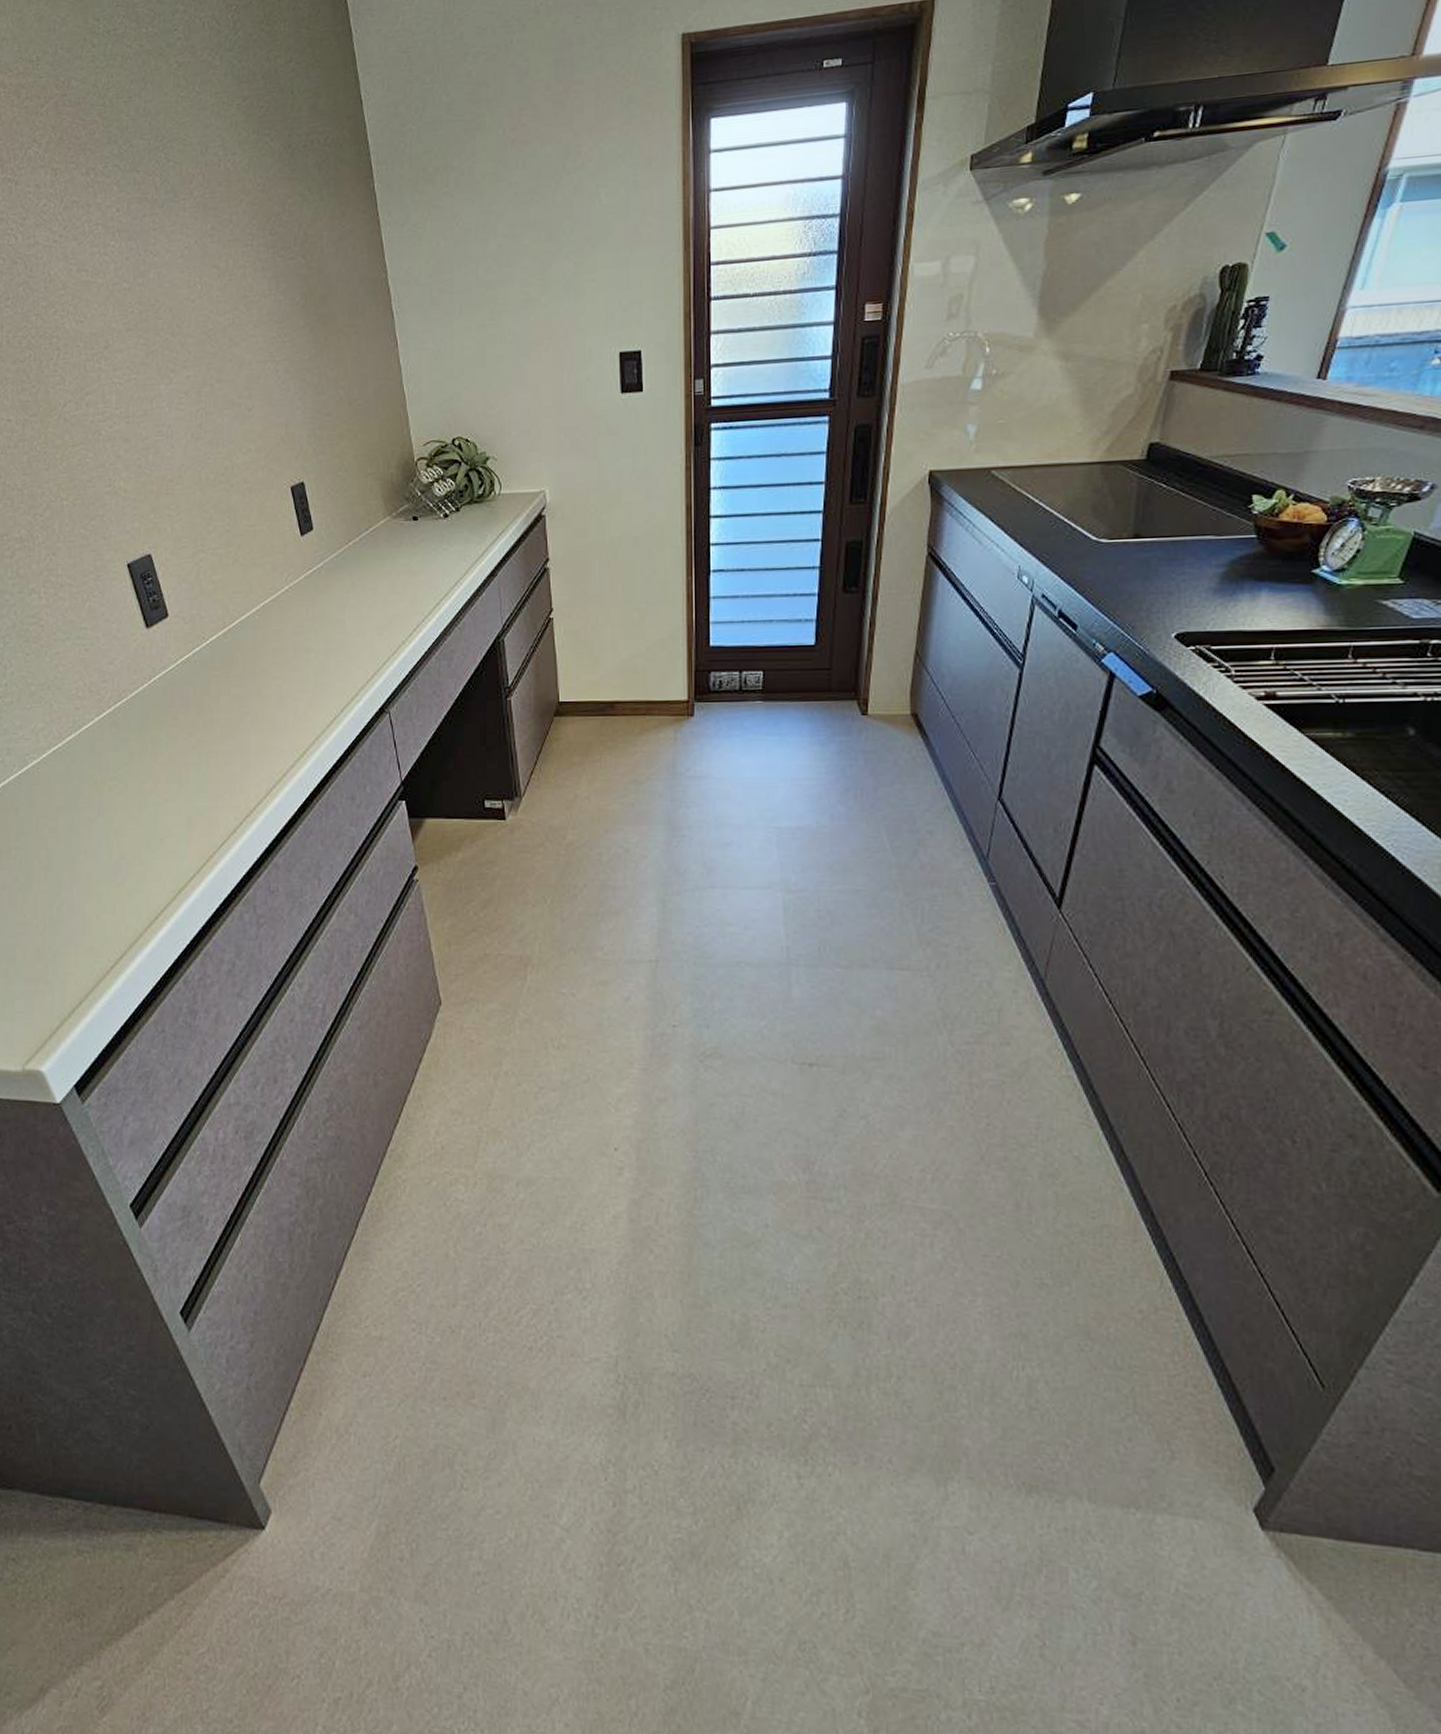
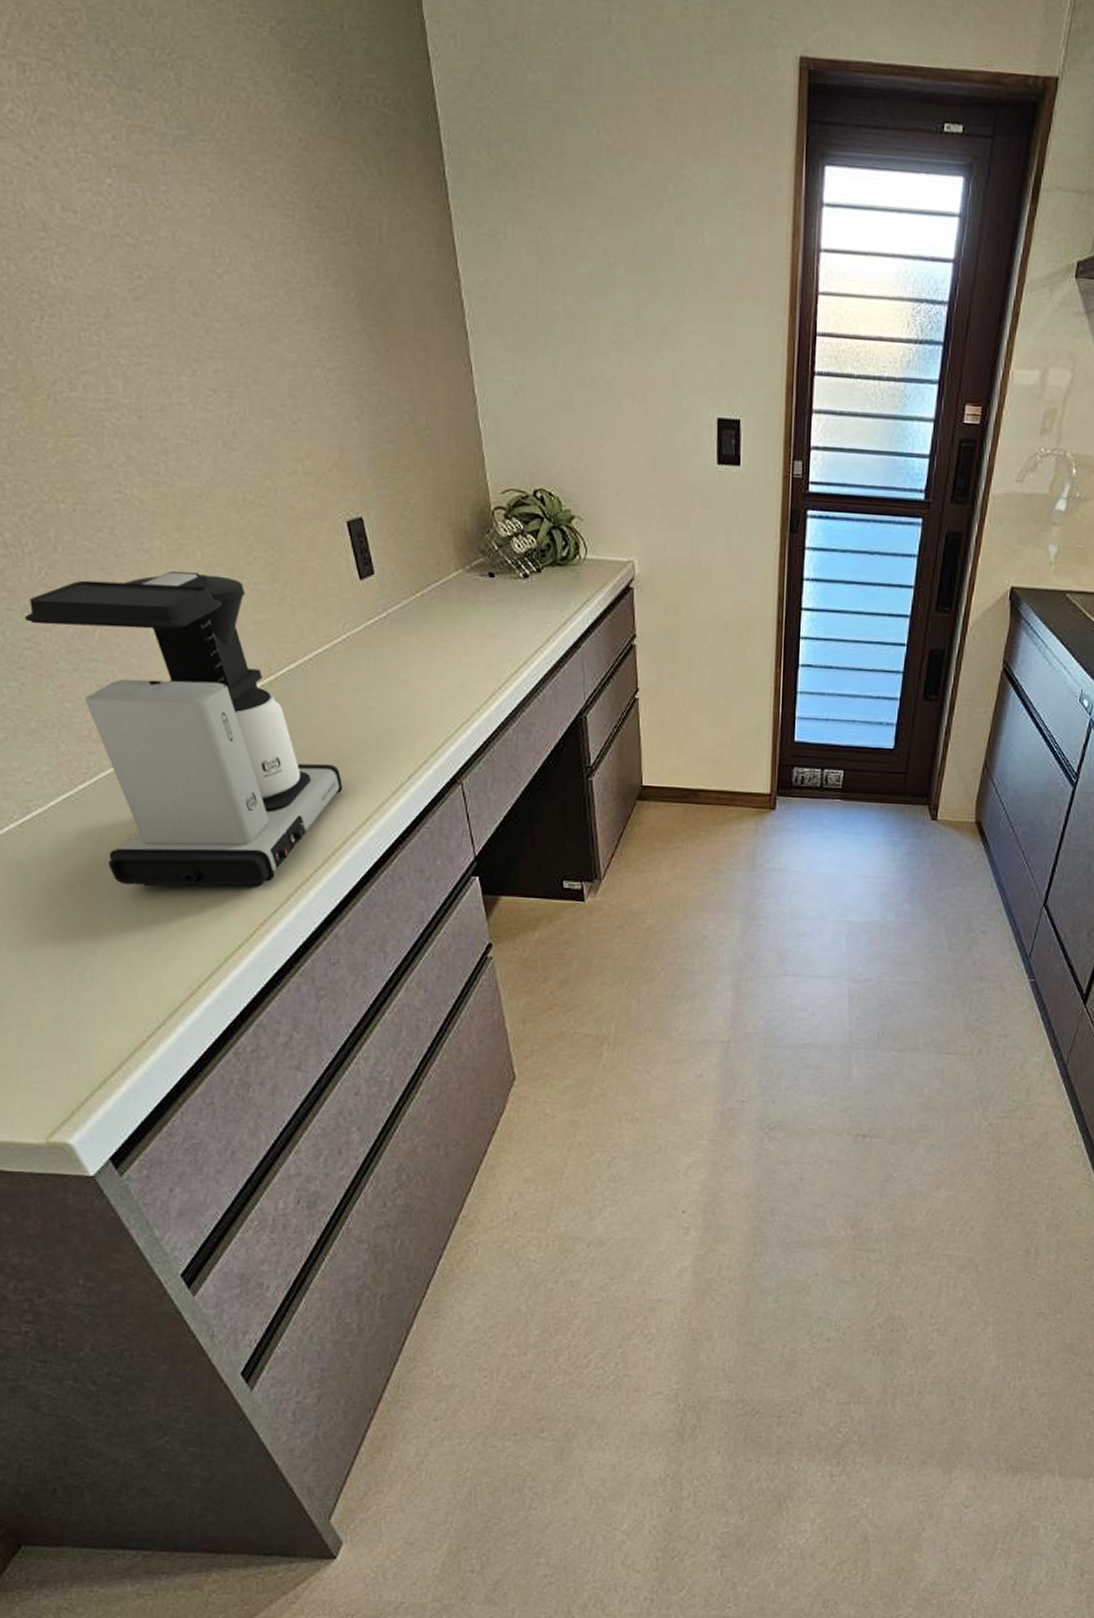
coffee maker: none [32,546,283,825] -> present [24,571,342,886]

